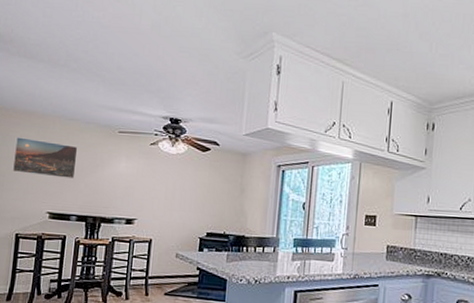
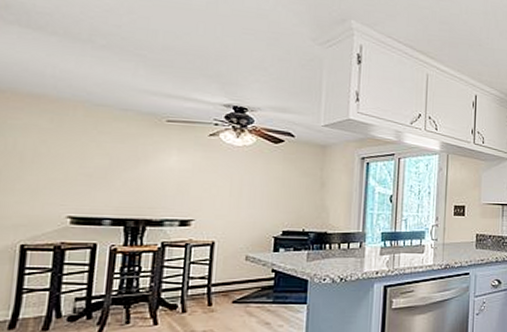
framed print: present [12,137,78,179] -> none [12,125,111,175]

